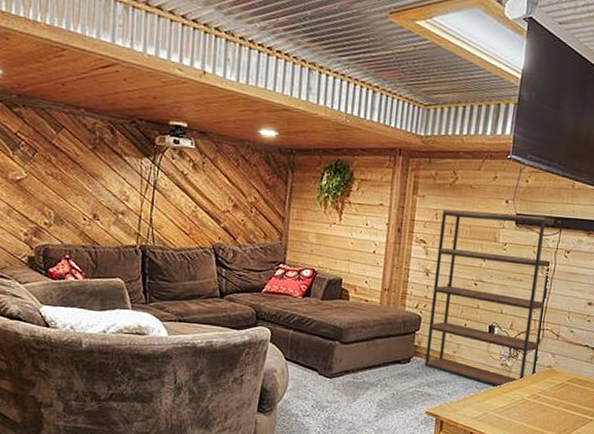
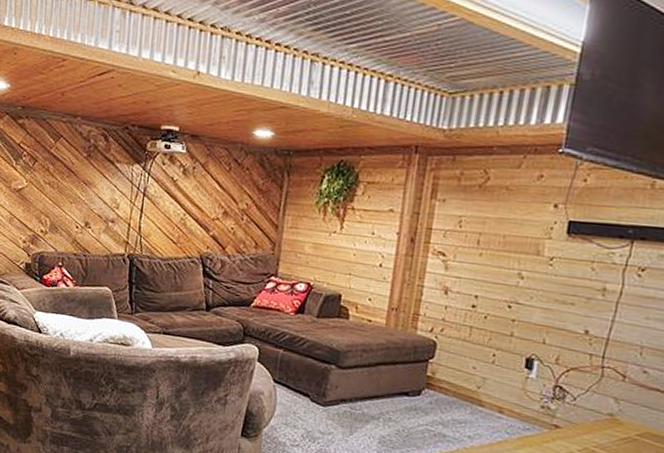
shelving unit: present [424,209,554,388] -> none [439,216,623,436]

